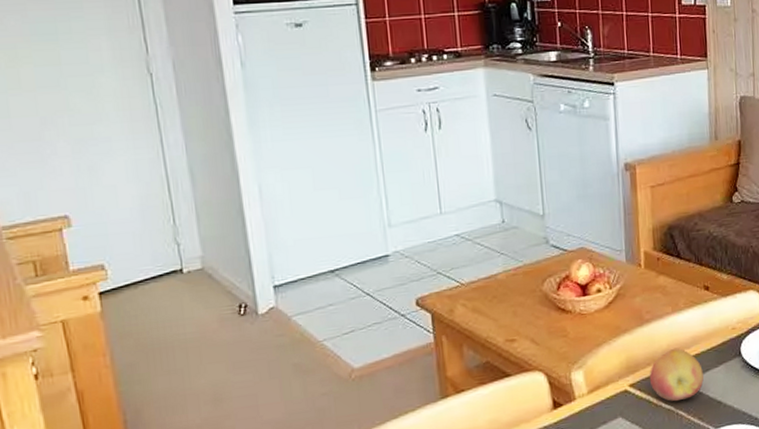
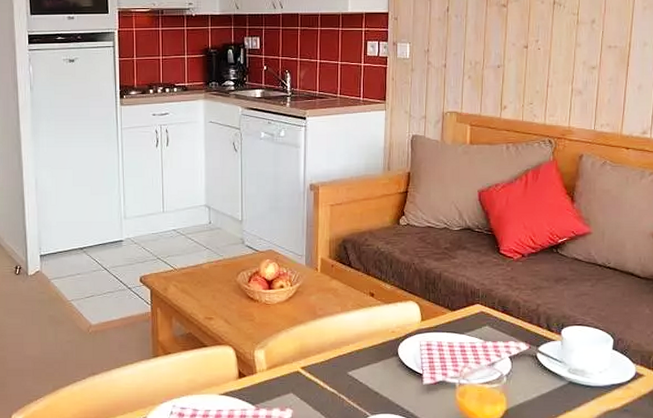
fruit: present [649,348,704,402] -> none [318,343,364,387]

